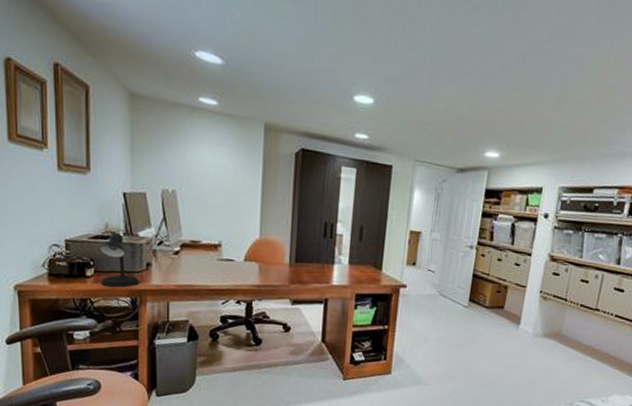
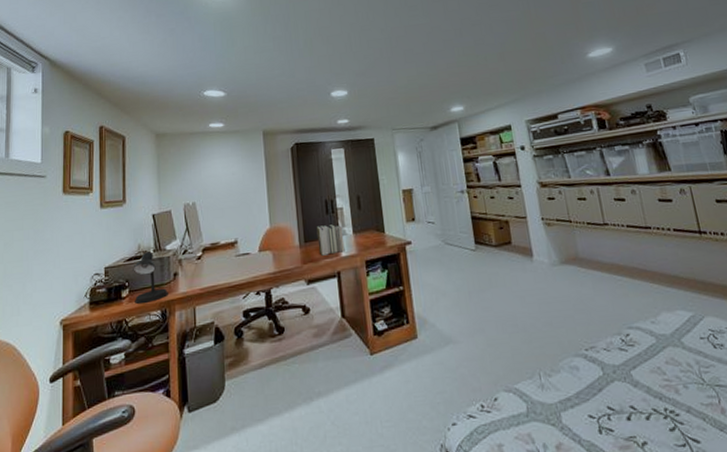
books: none [309,248,339,281] -> present [316,223,345,256]

